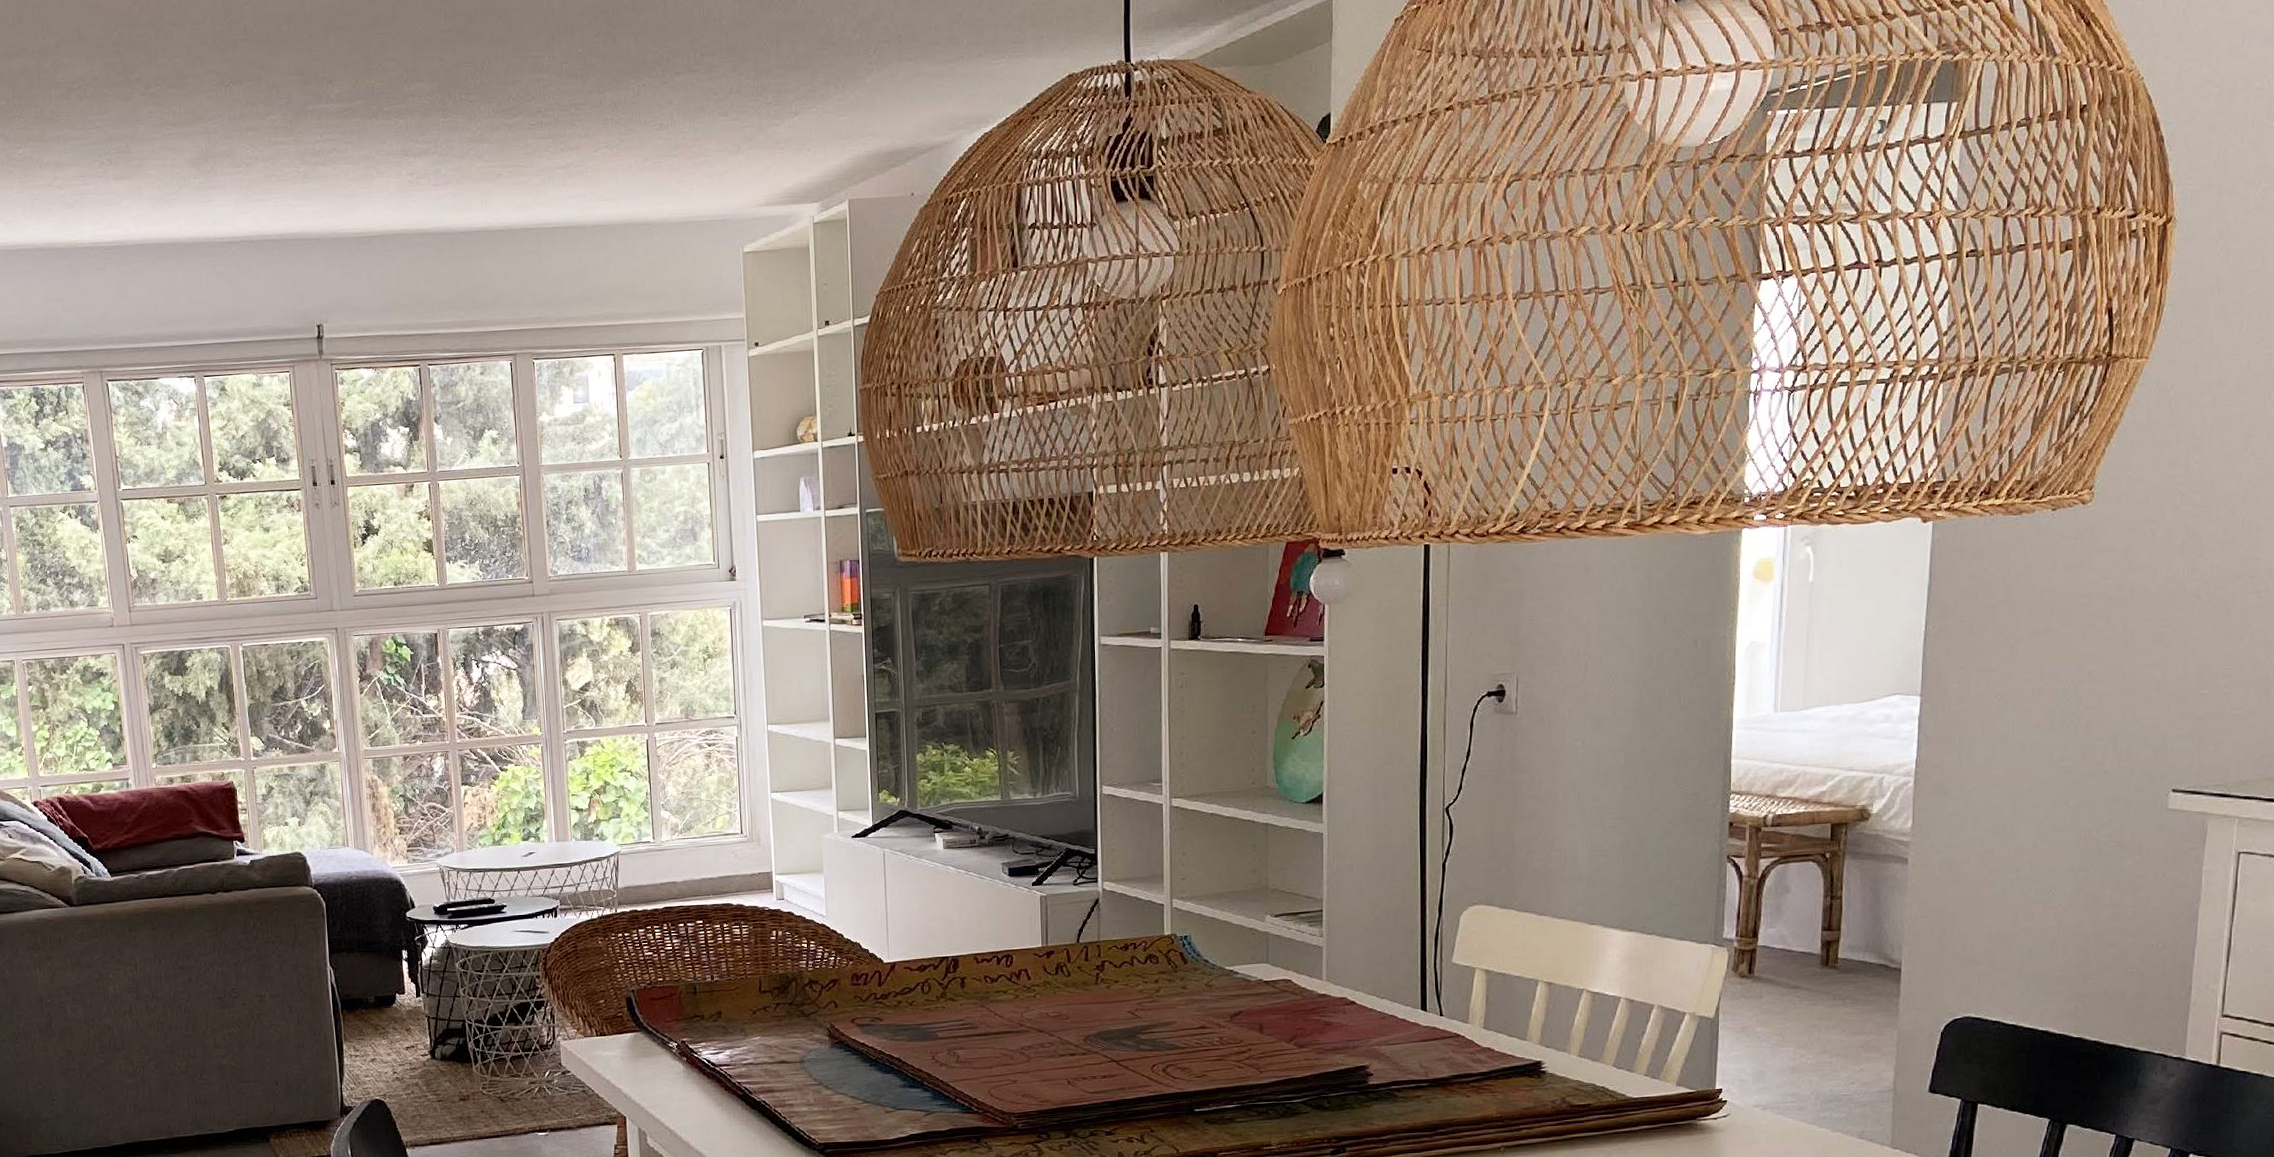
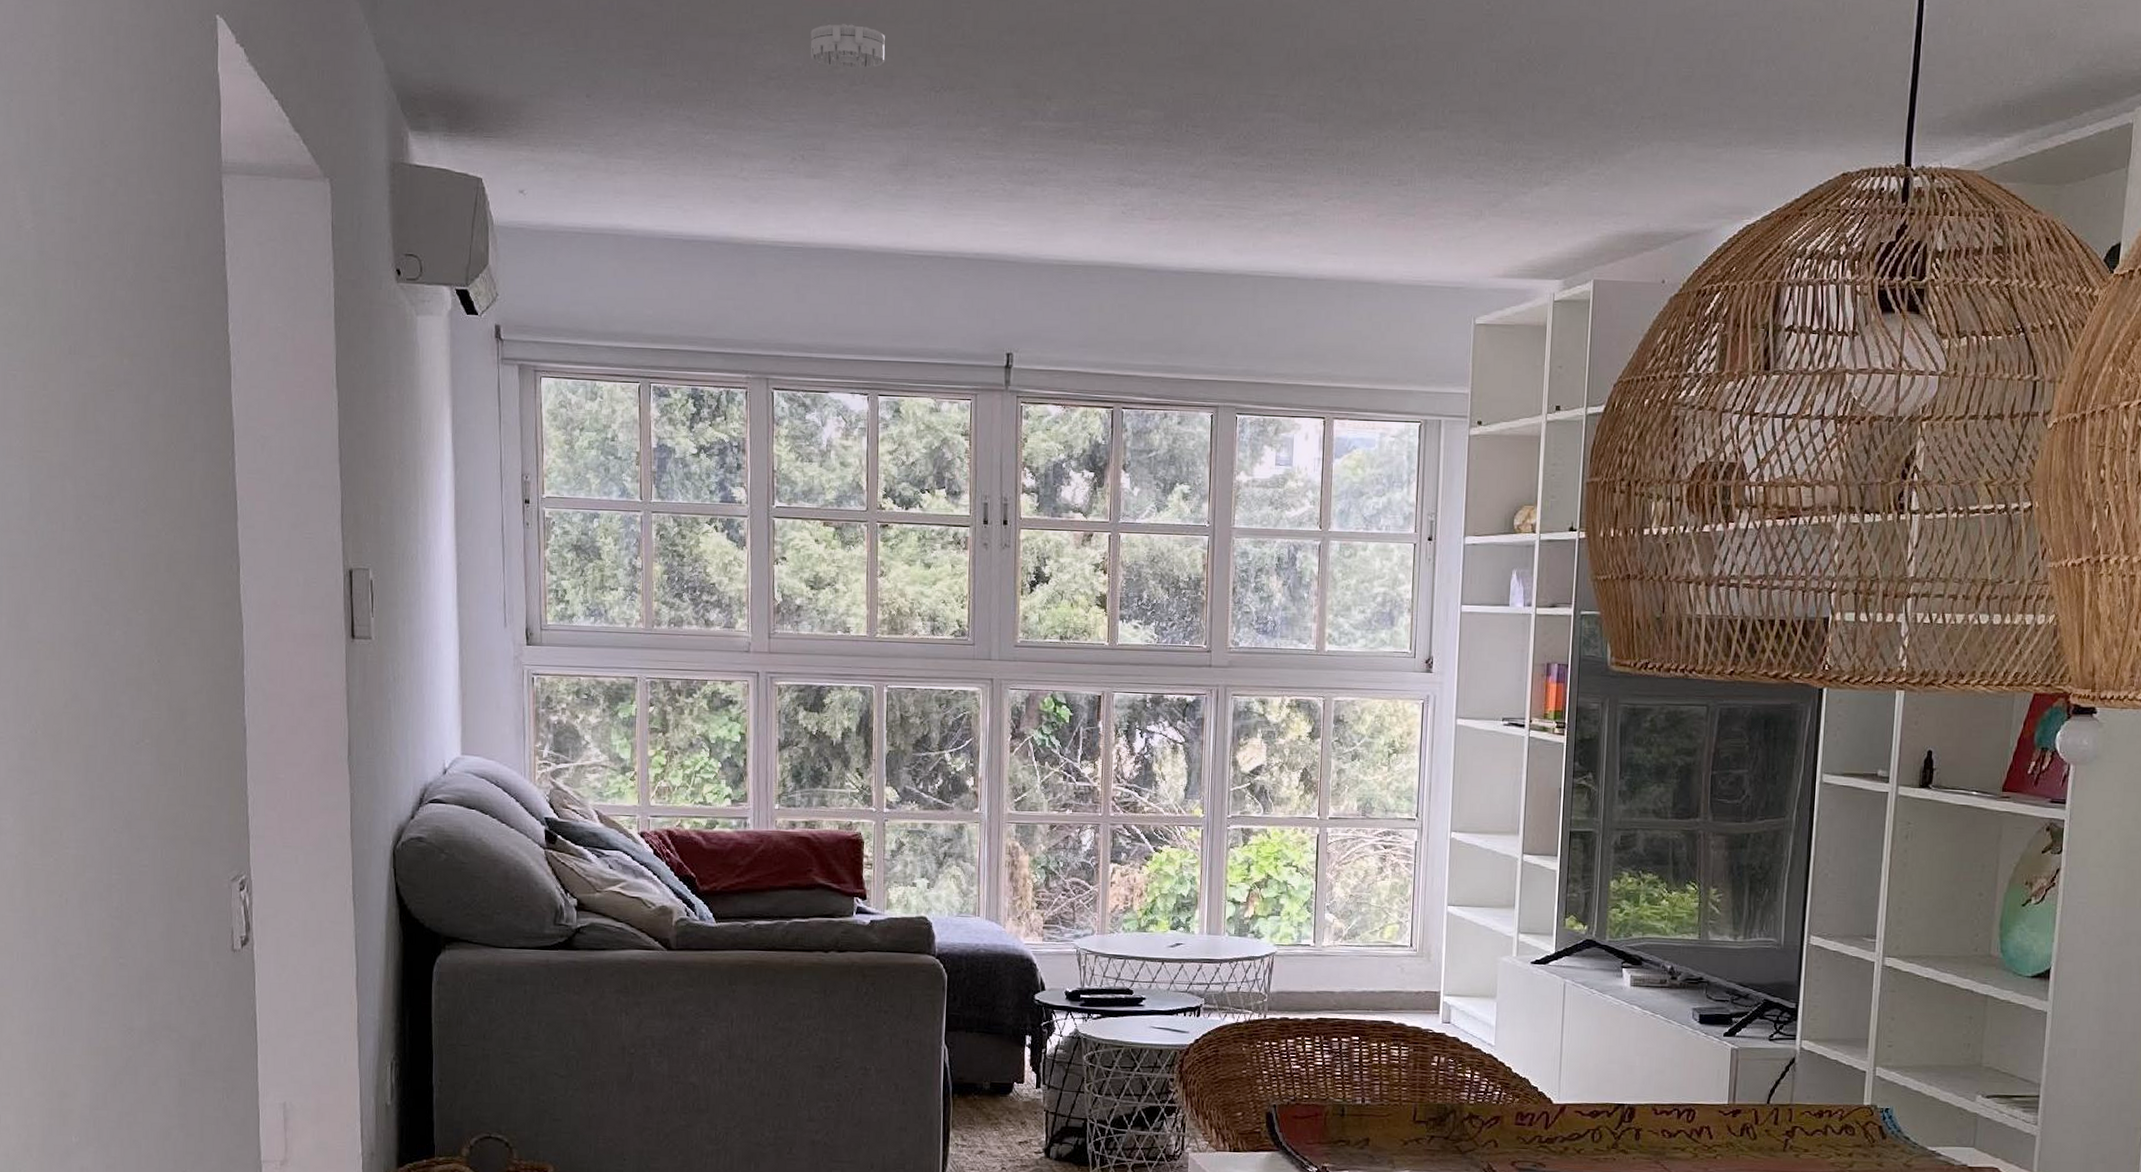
smoke detector: none [104,30,176,73] -> present [810,24,886,69]

